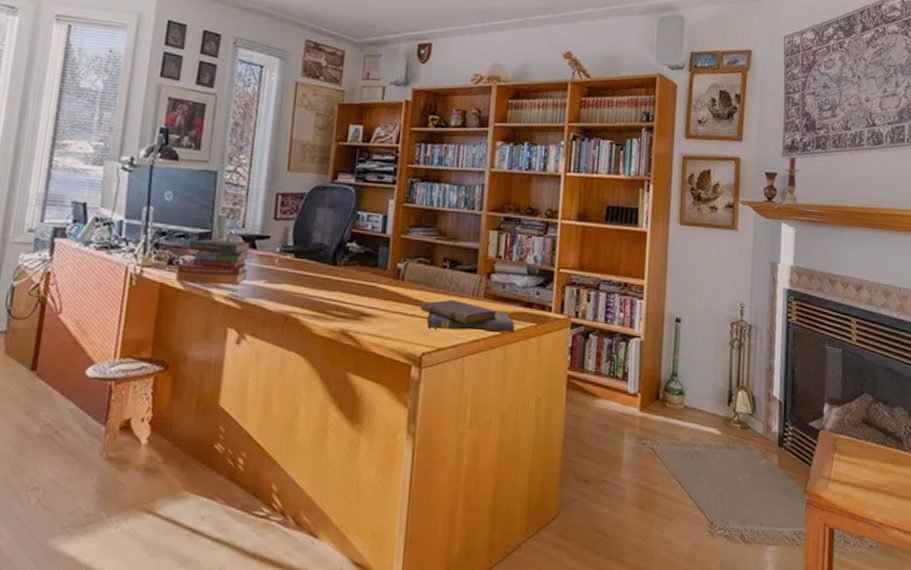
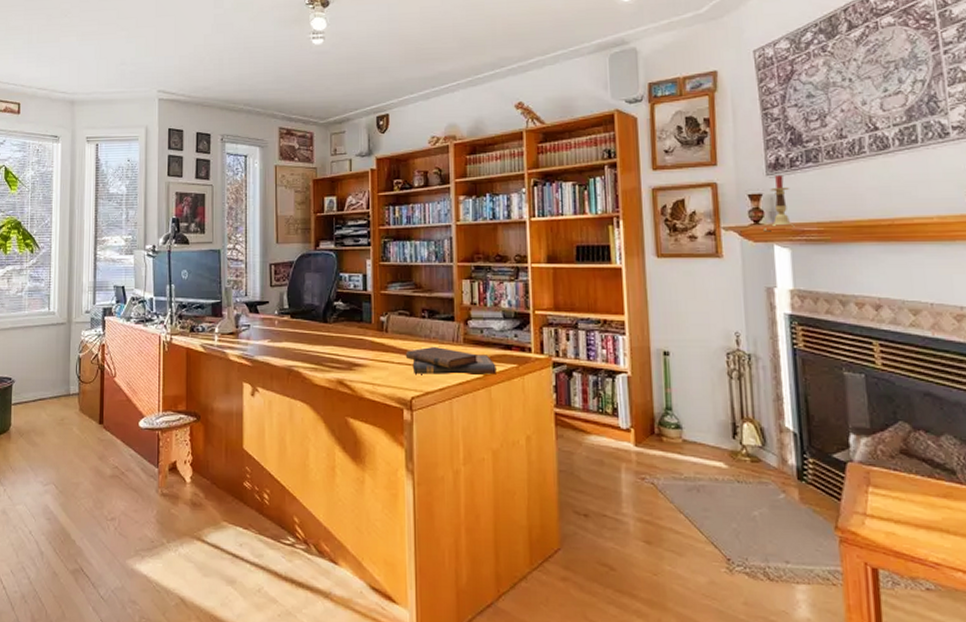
books: present [175,239,250,284] -> none [197,308,255,346]

